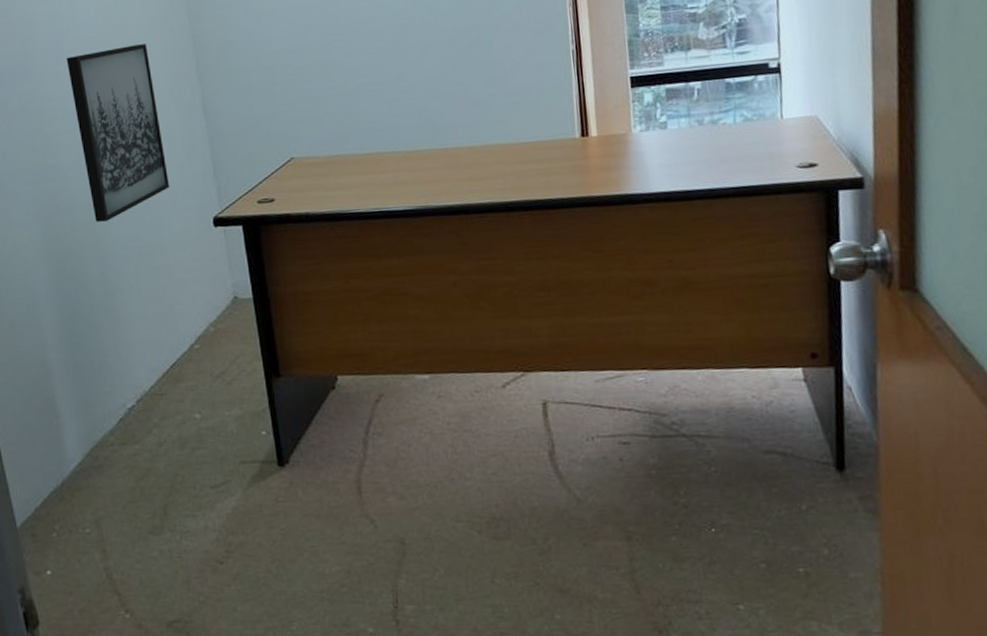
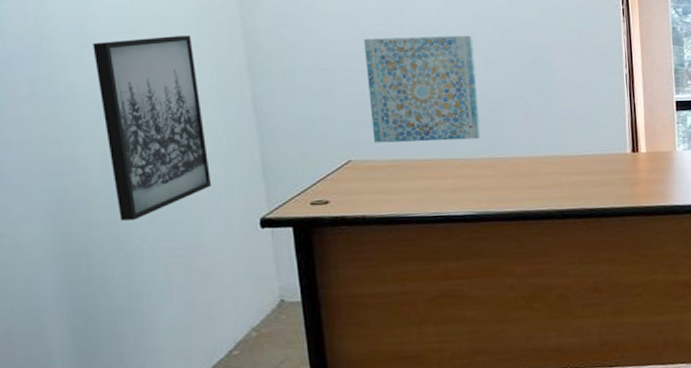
wall art: none [301,21,419,139] -> present [363,35,481,143]

